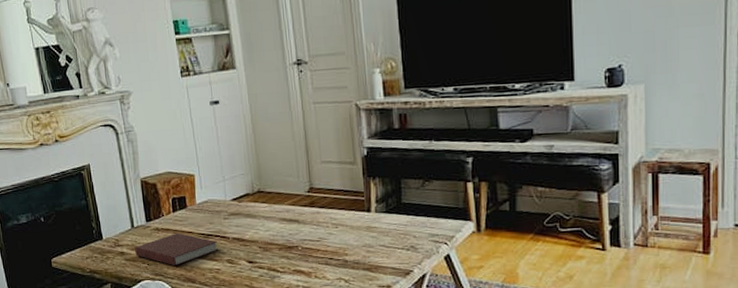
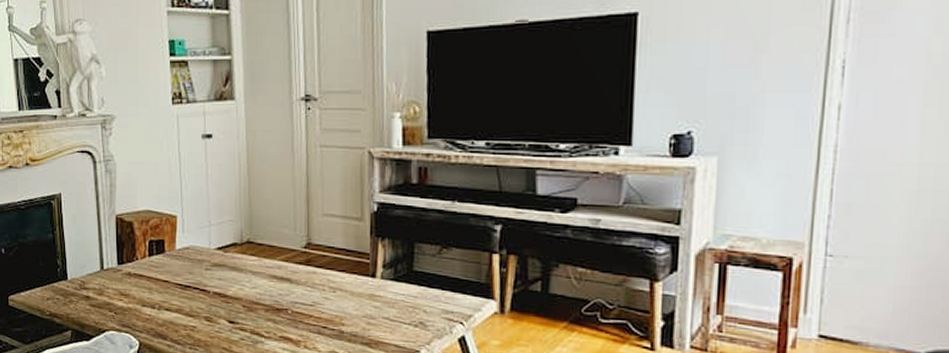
notebook: present [135,233,219,267] -> none [102,281,197,319]

